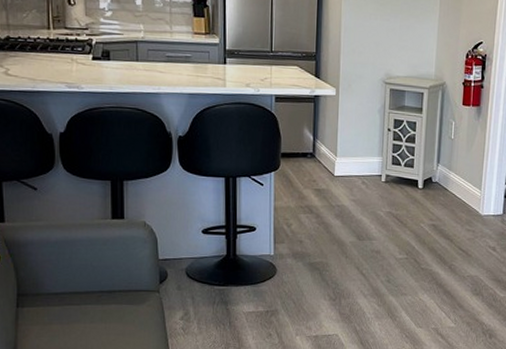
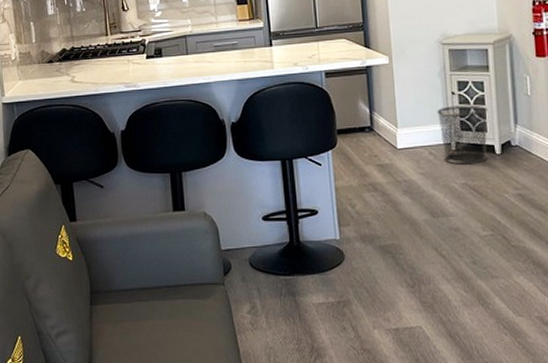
waste bin: none [373,141,416,196] -> present [437,105,488,165]

